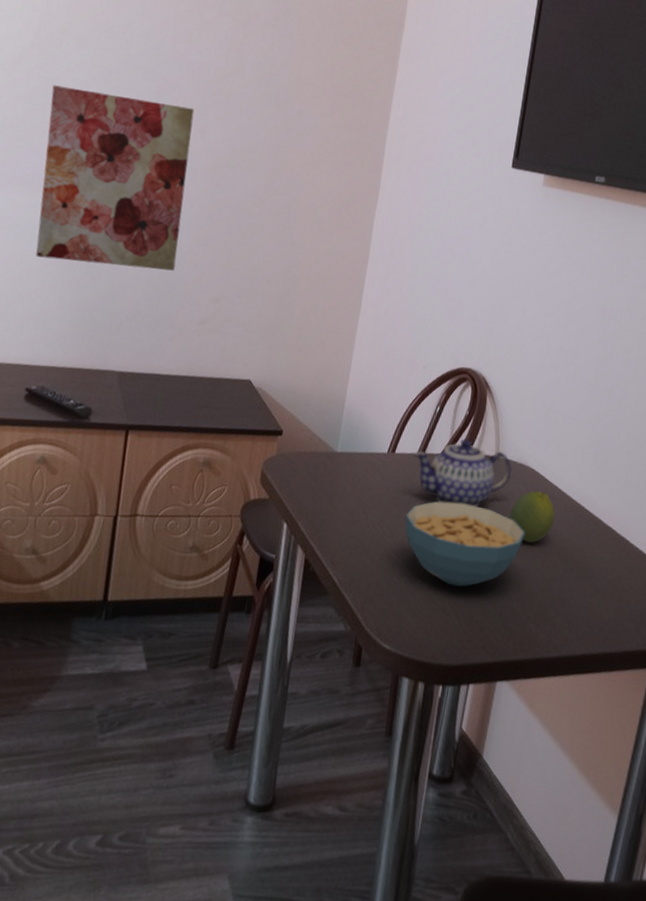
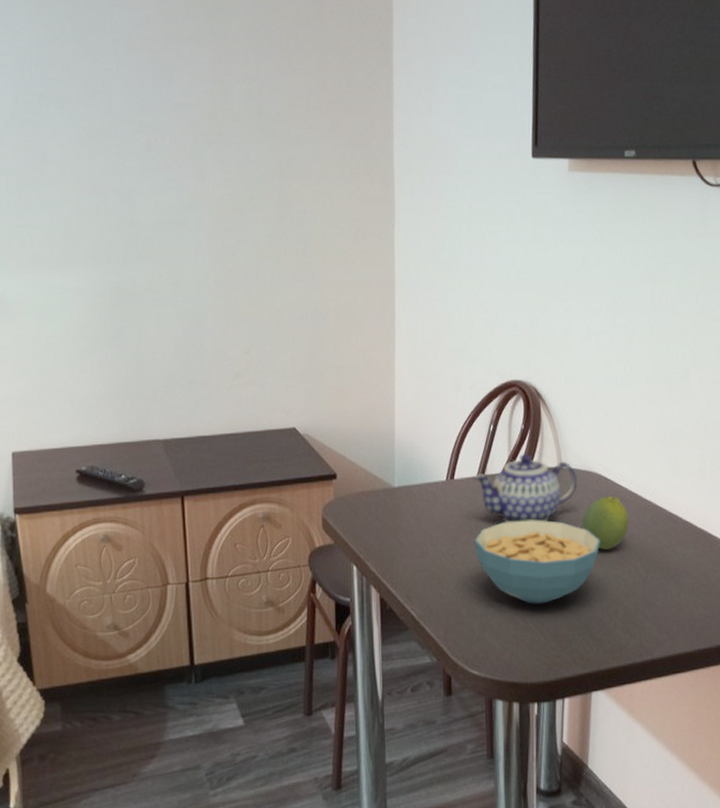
wall art: present [35,85,195,271] -> none [42,153,199,337]

